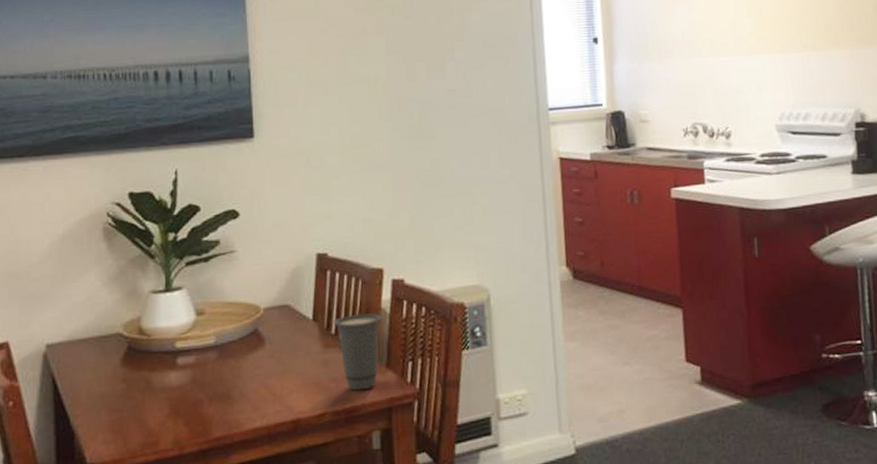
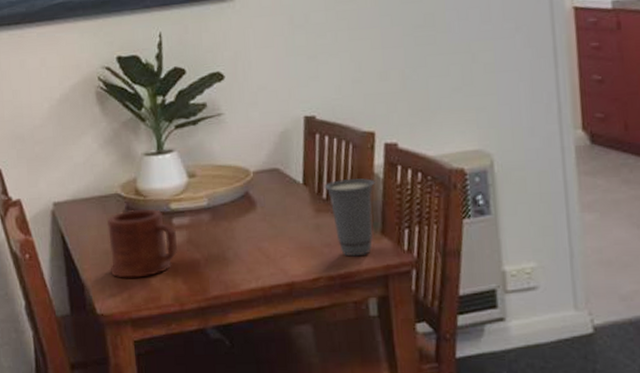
mug: none [105,348,180,423] -> present [107,209,177,278]

